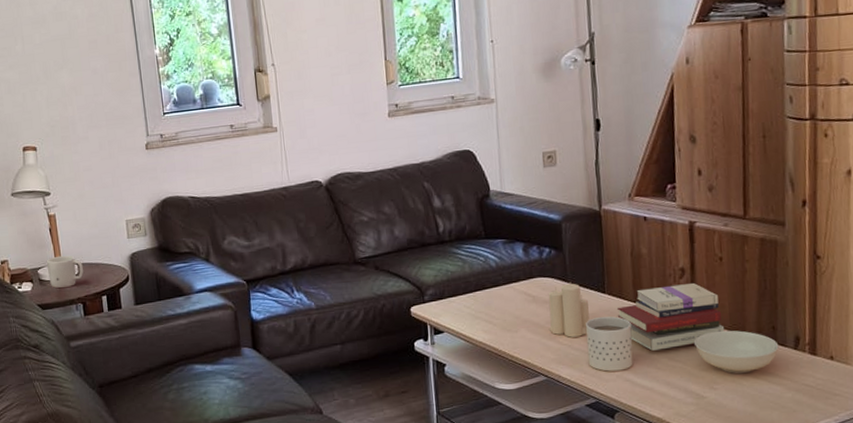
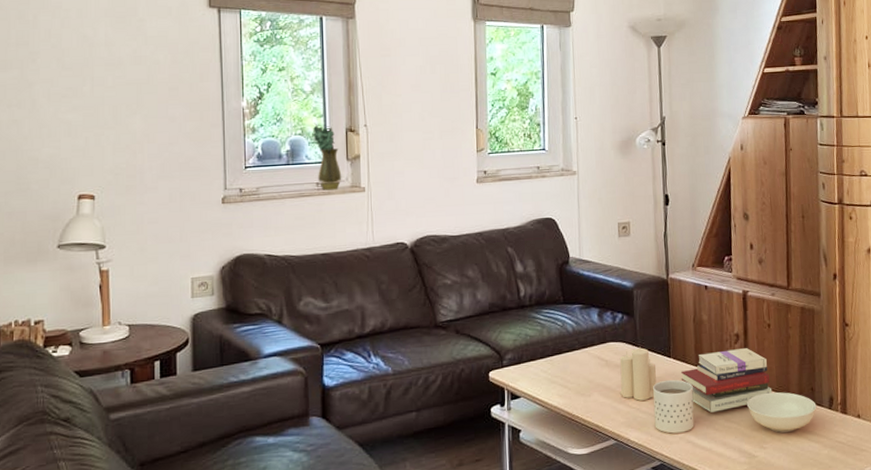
mug: present [47,255,84,289] -> none [92,315,136,353]
vase: none [221,65,255,133] -> present [311,123,342,191]

